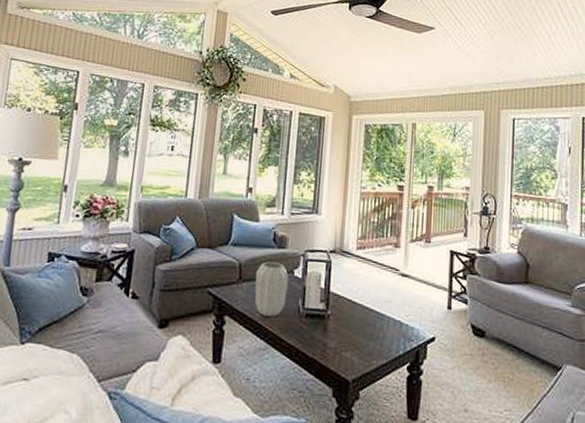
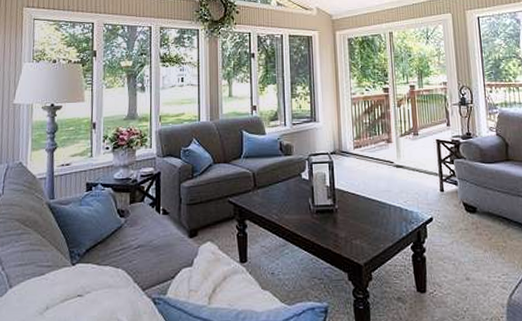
vase: present [254,261,289,317] -> none [268,168,298,216]

